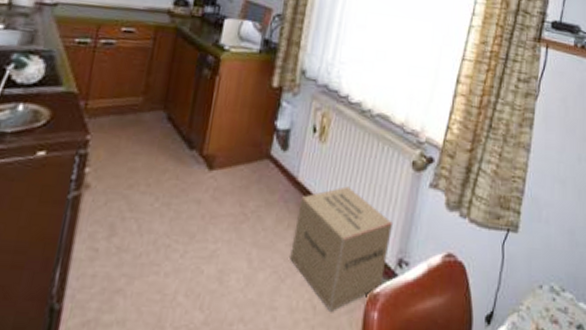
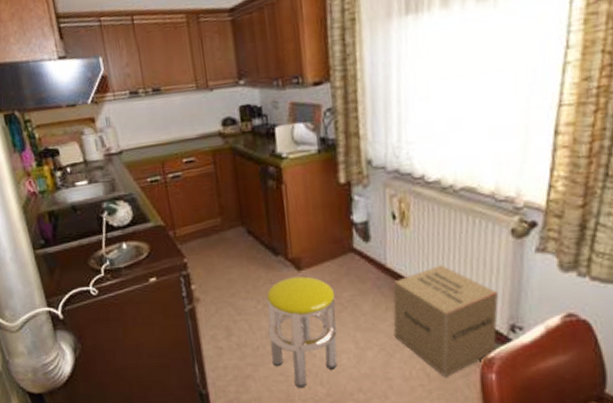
stool: none [151,176,241,311] -> present [266,276,338,388]

